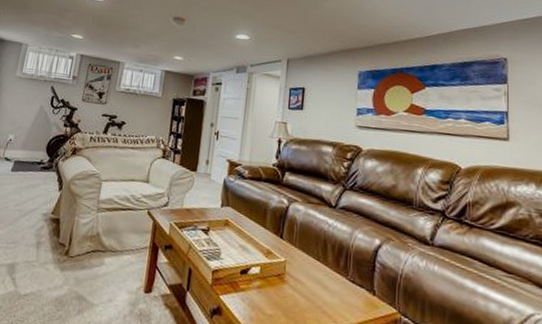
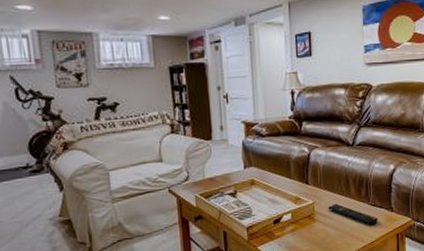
remote control: none [300,268,356,307] -> present [327,203,378,226]

